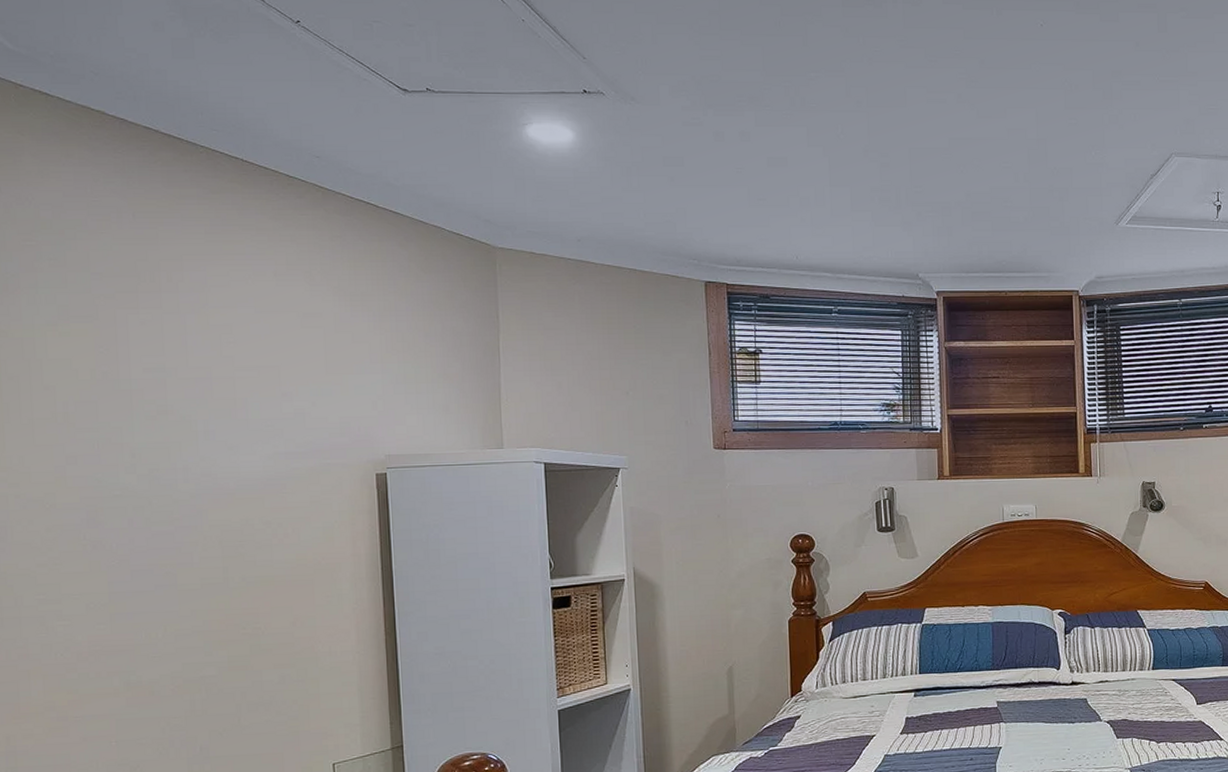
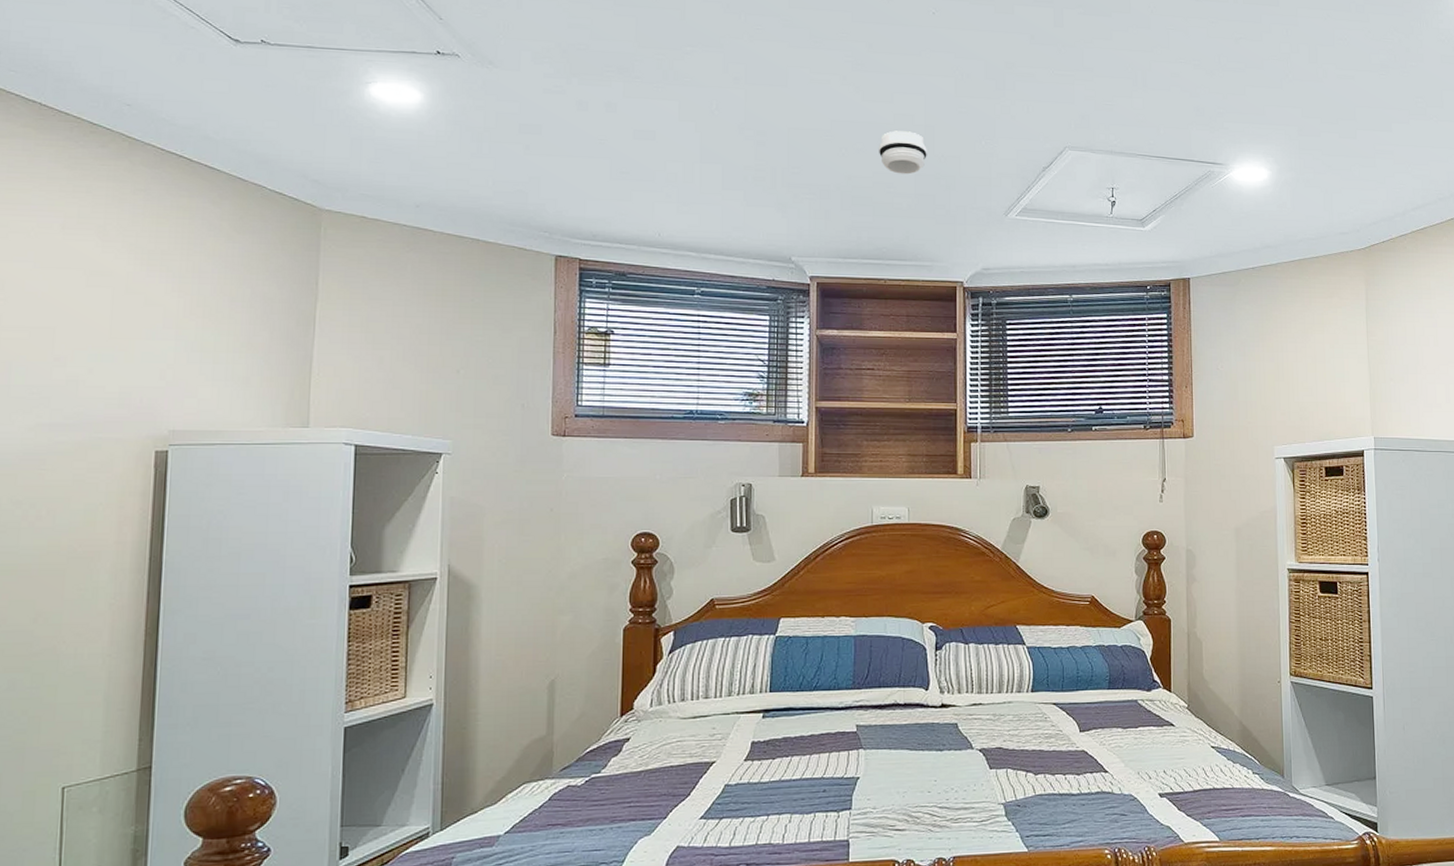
smoke detector: none [995,145,1041,188] -> present [879,130,927,175]

